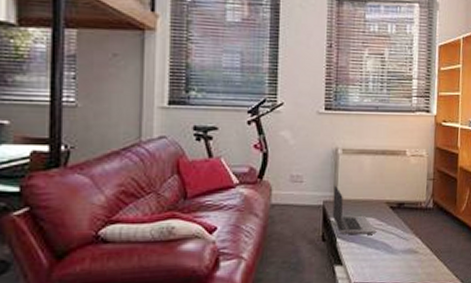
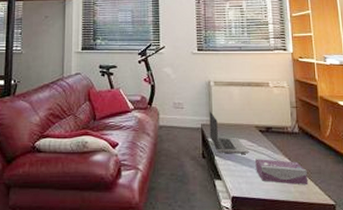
tissue box: none [382,239,437,266] -> present [255,159,308,186]

